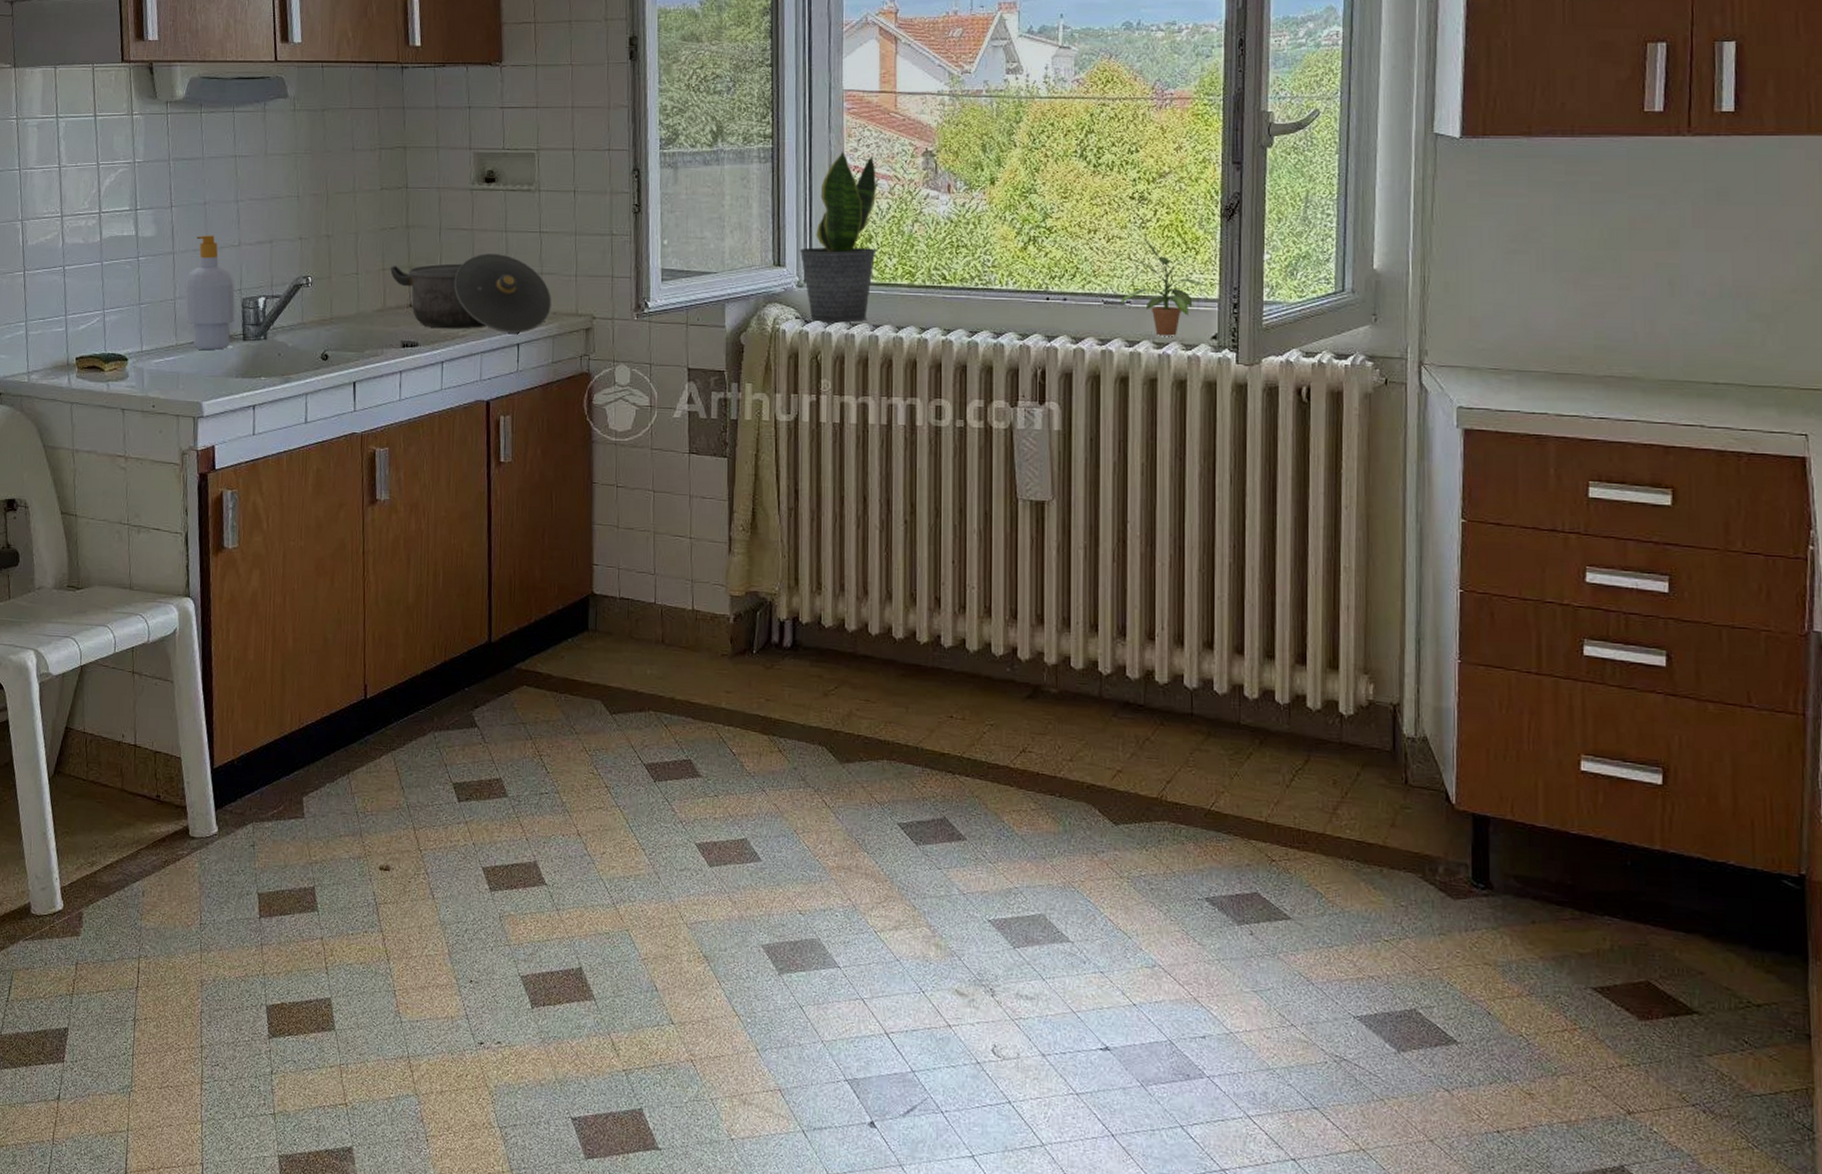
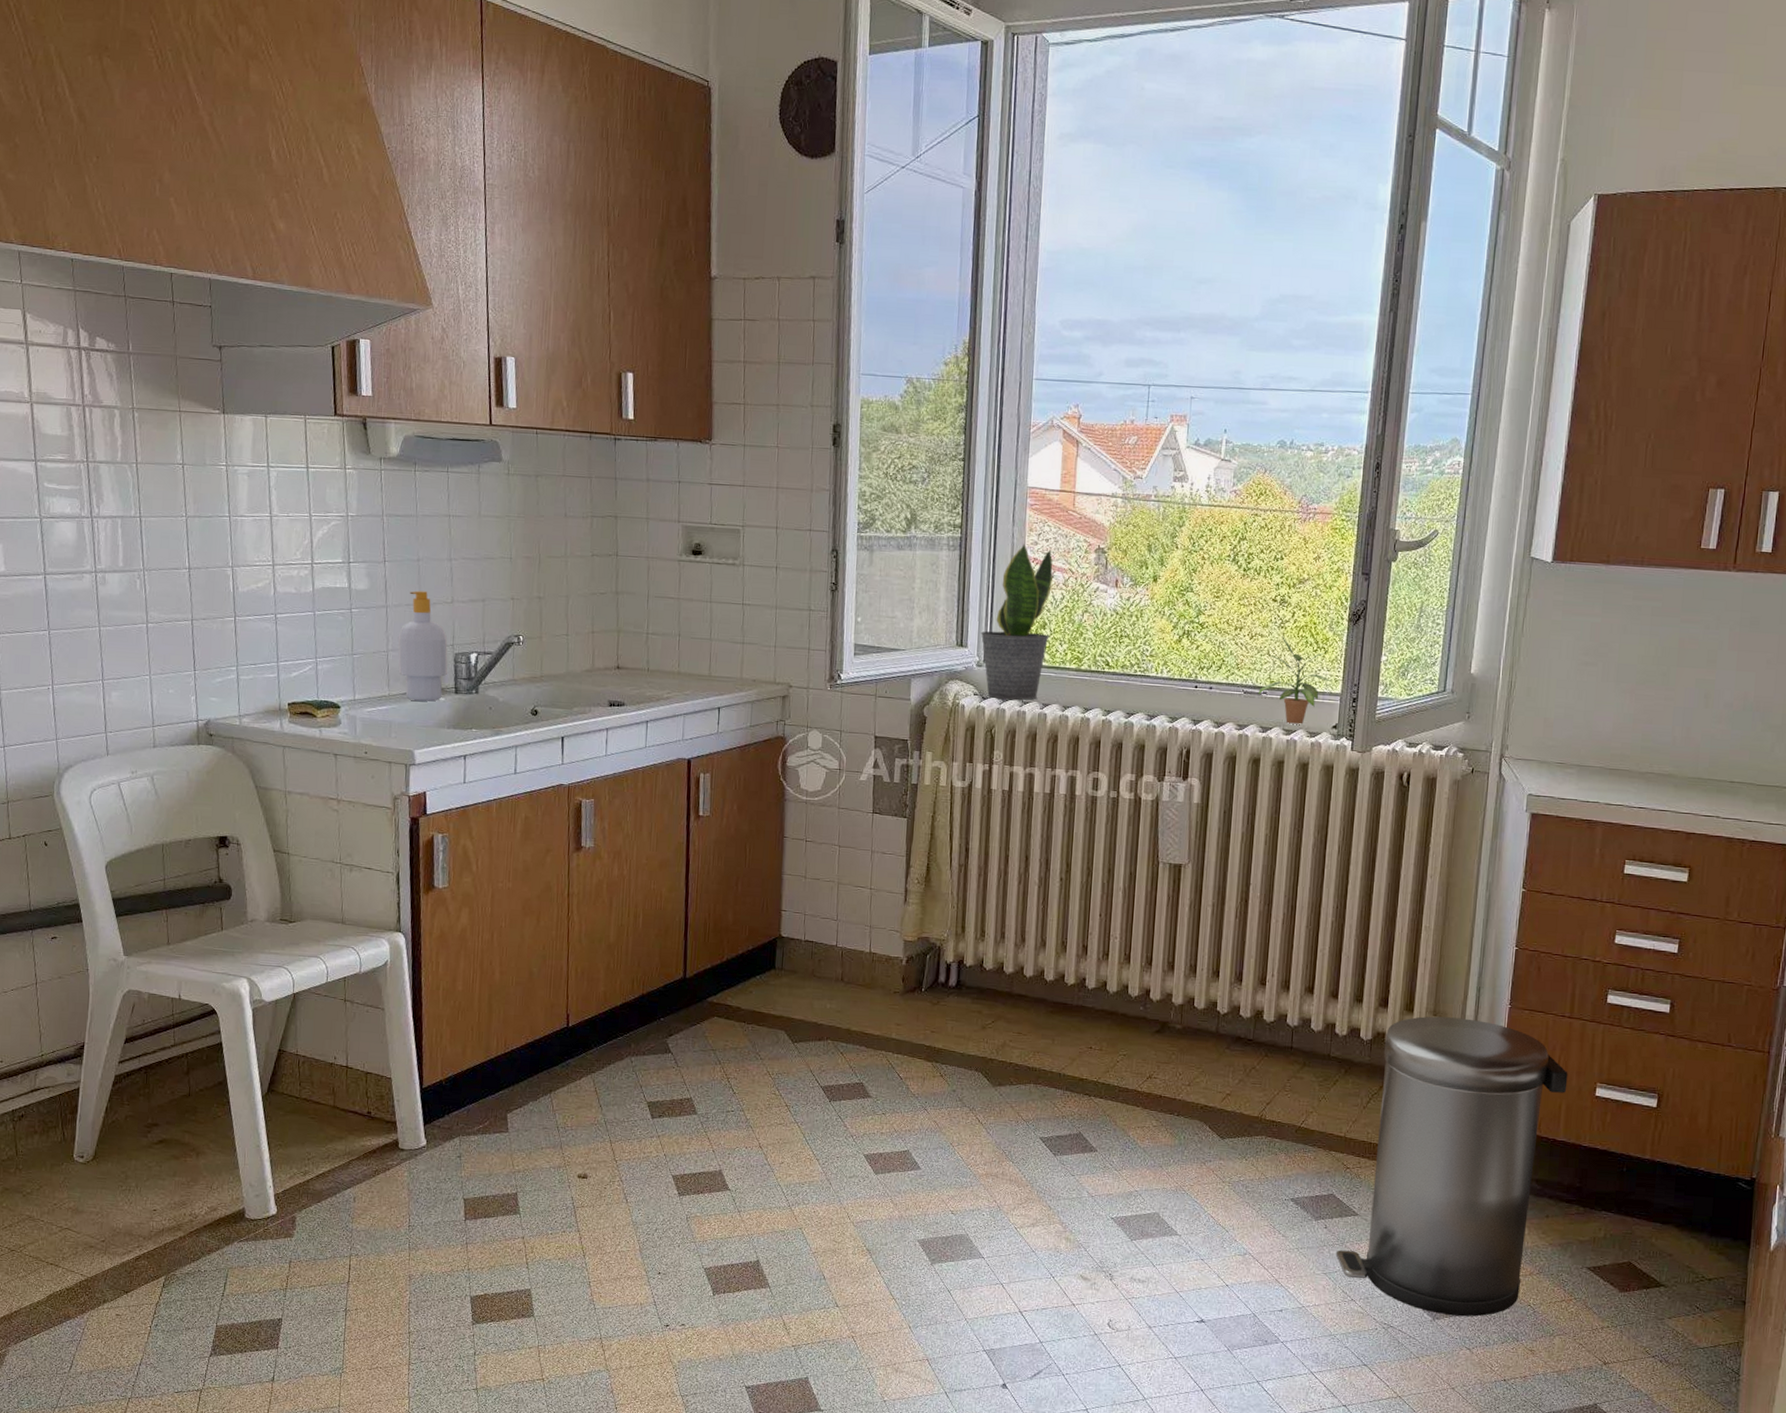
cooking pot: present [390,254,552,333] -> none [599,622,752,698]
pedal bin: none [1266,674,1543,1049] -> present [1335,1016,1568,1317]

